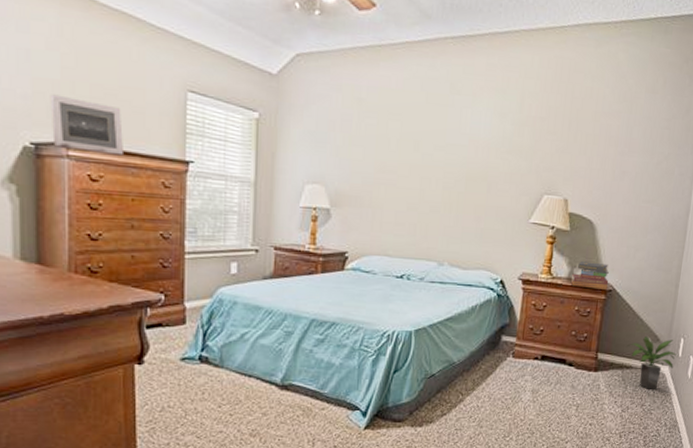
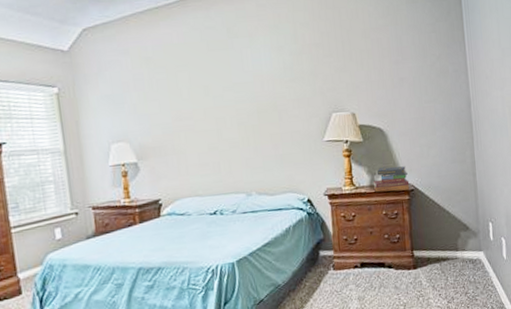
potted plant: present [627,336,678,389] -> none [439,225,490,277]

